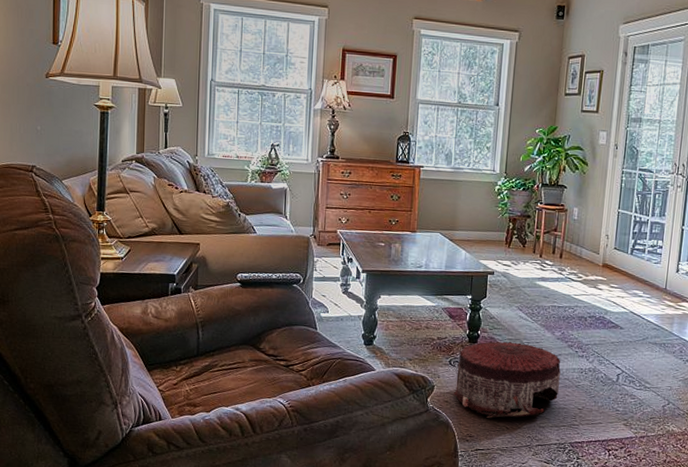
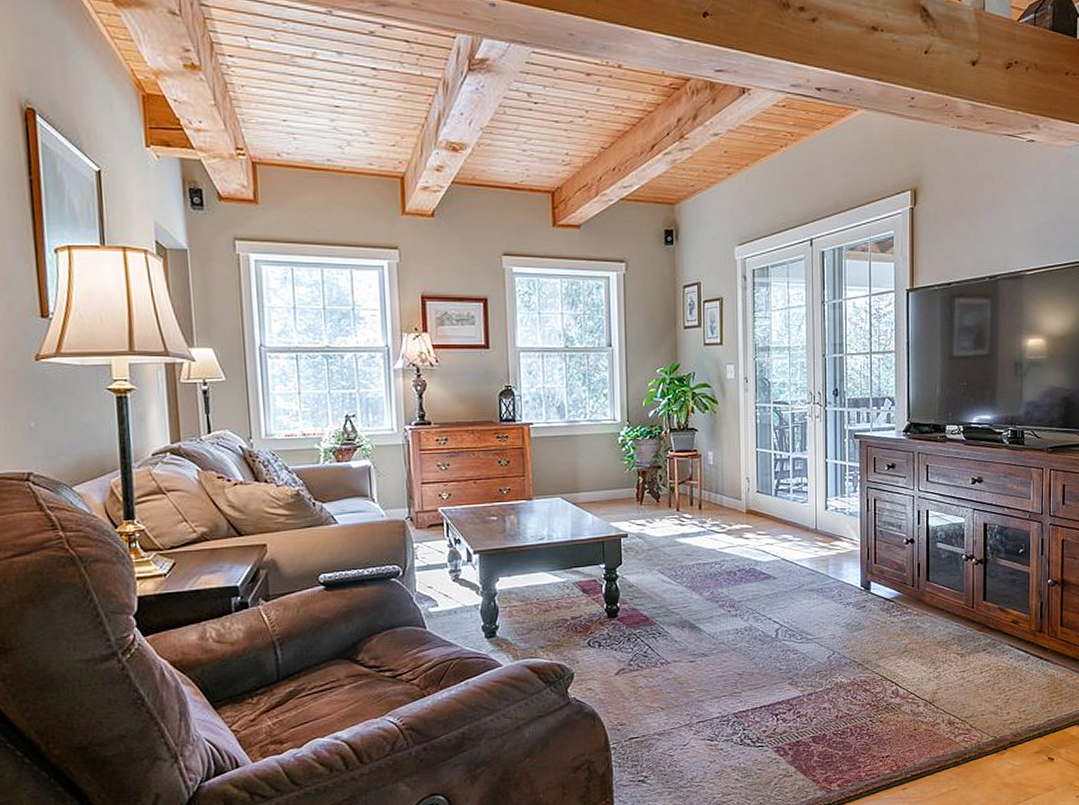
pouf: present [453,341,561,418] -> none [596,609,715,701]

